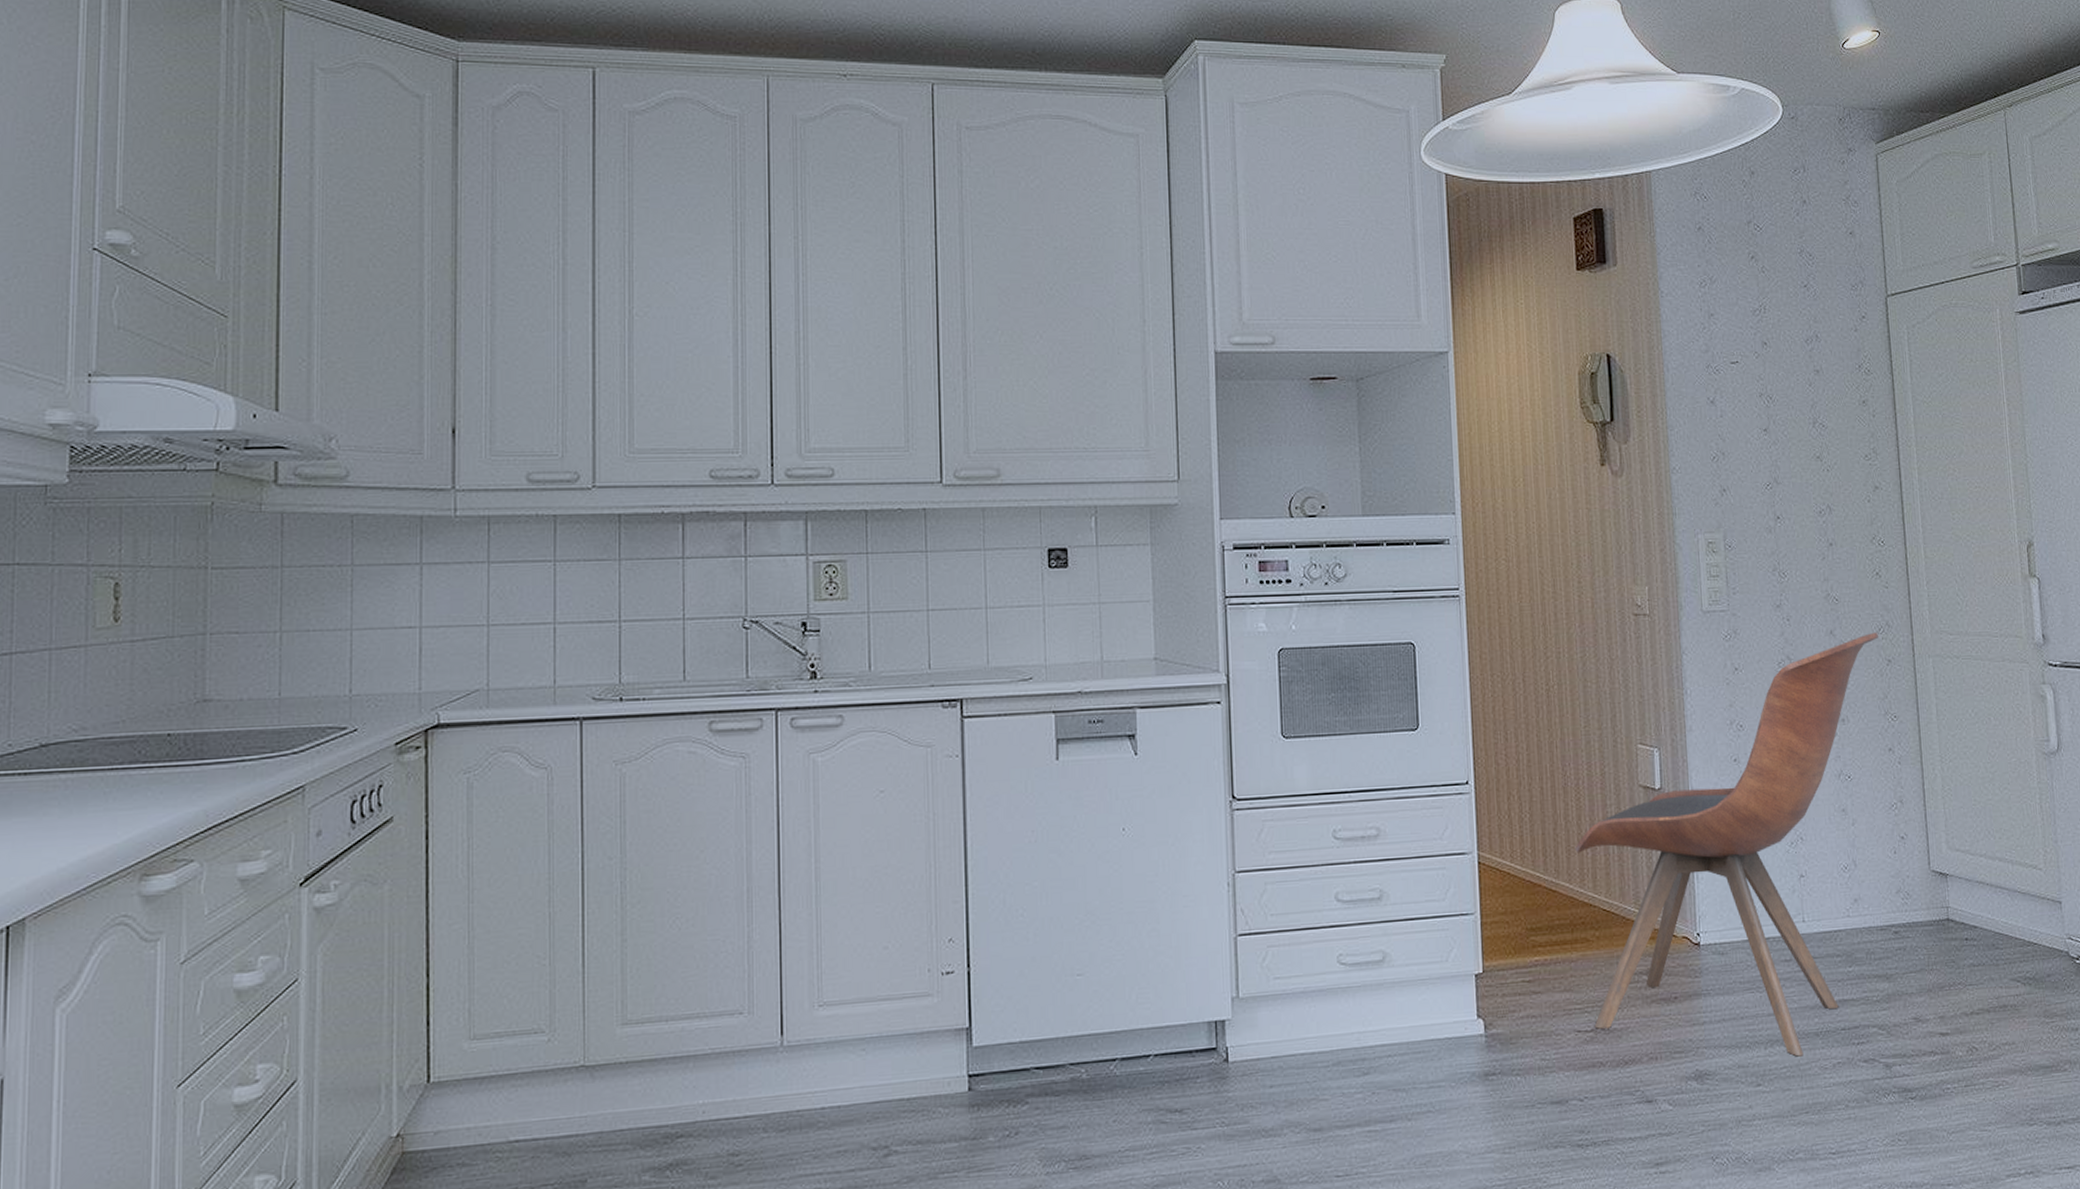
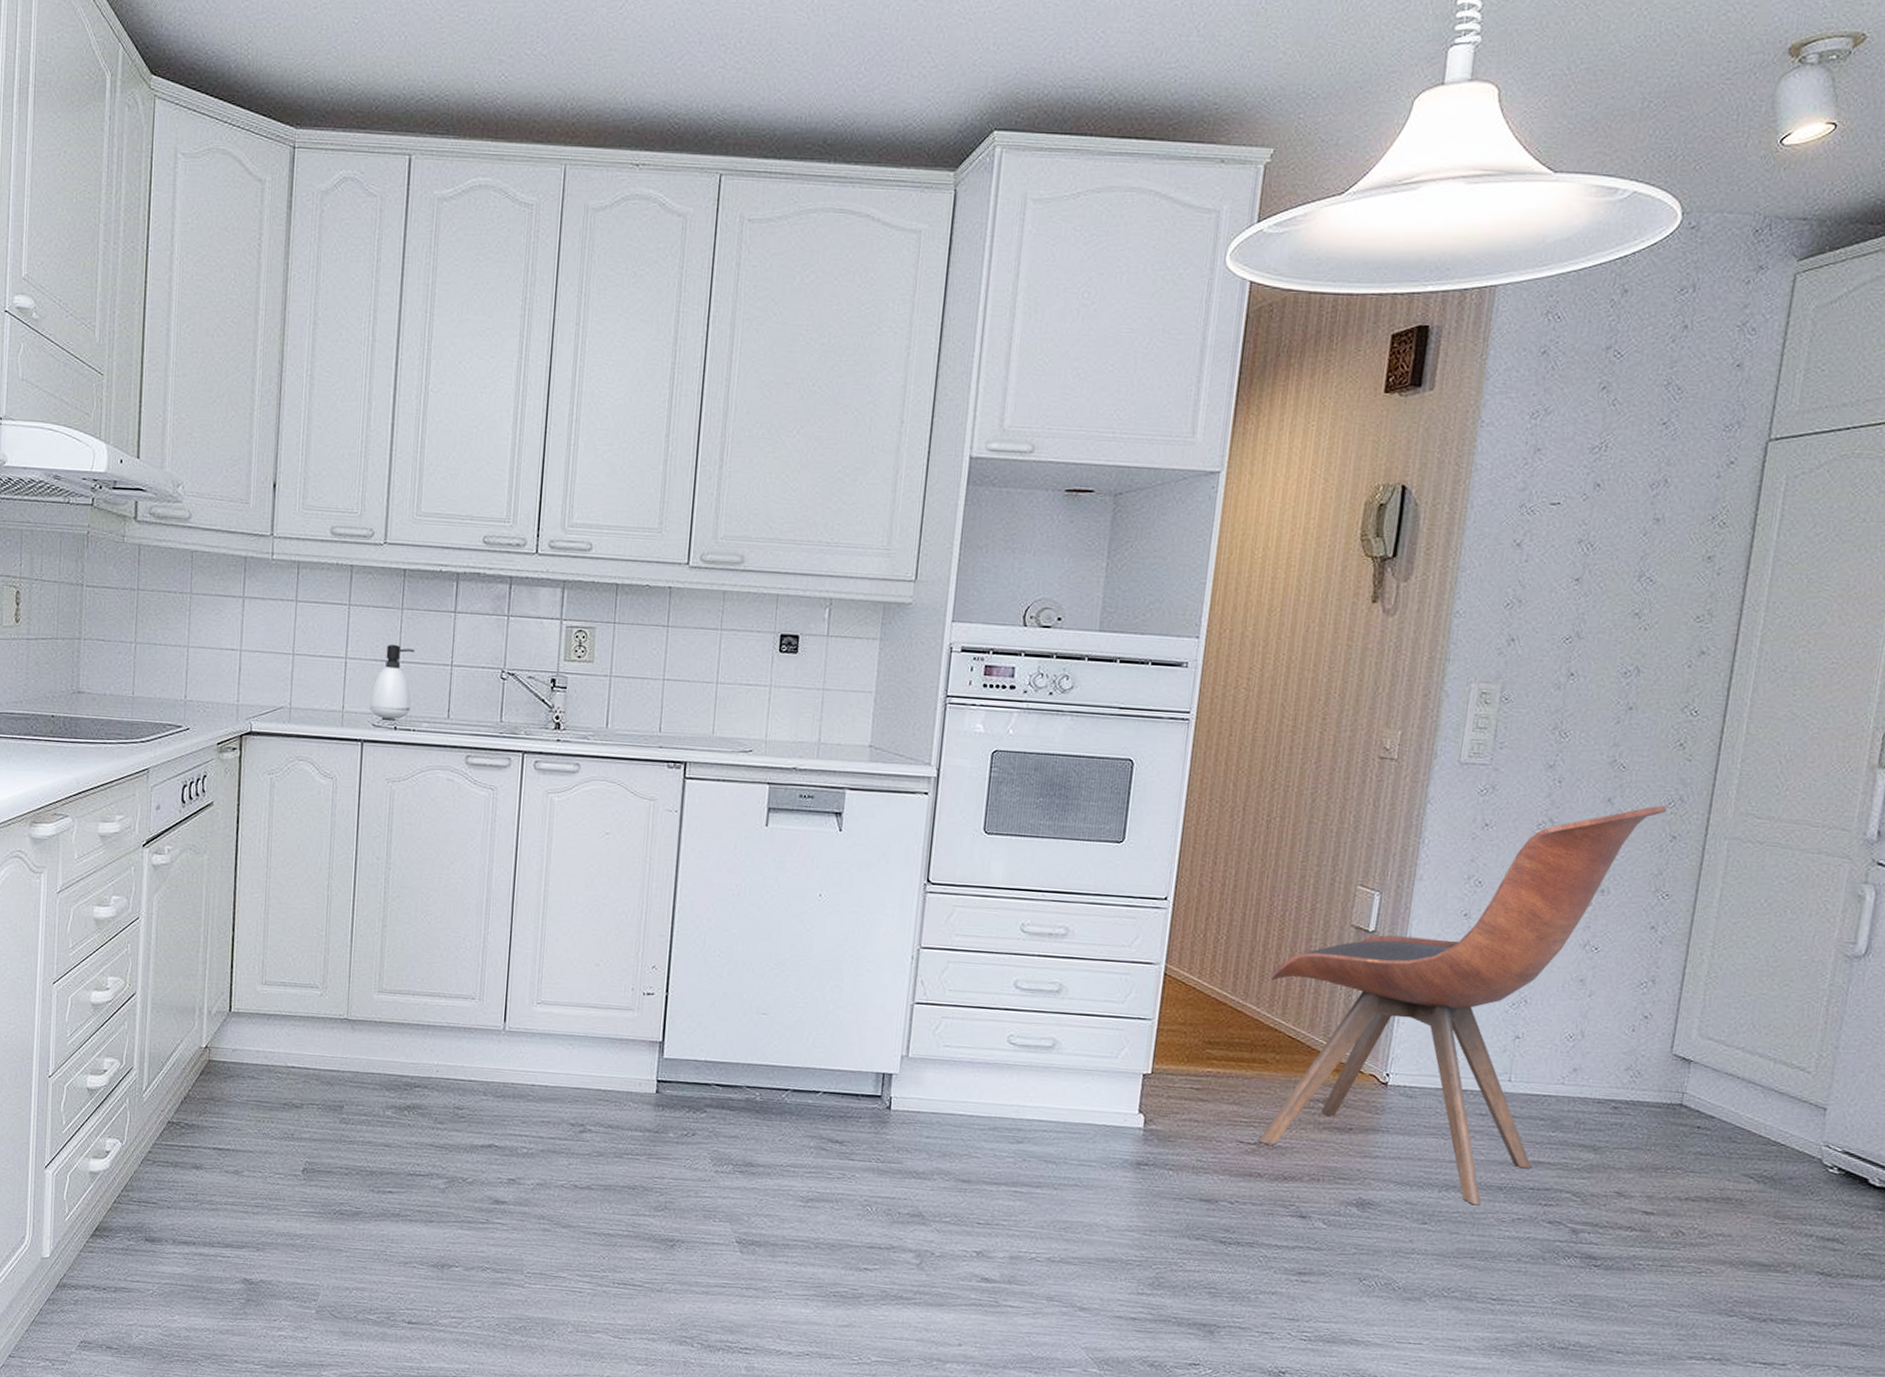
soap dispenser: none [587,601,639,690] -> present [369,644,415,720]

